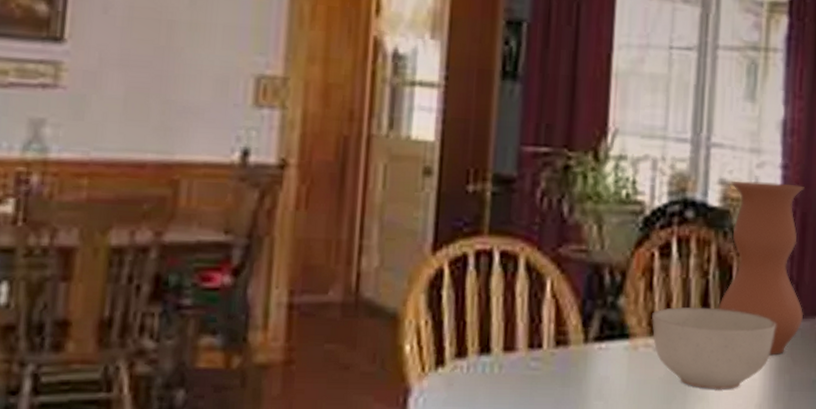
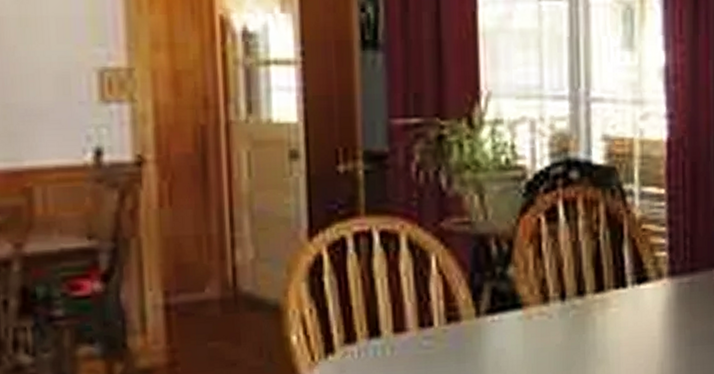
bowl: present [652,306,776,390] -> none [544,269,673,352]
vase: present [719,181,805,355] -> none [612,133,701,311]

